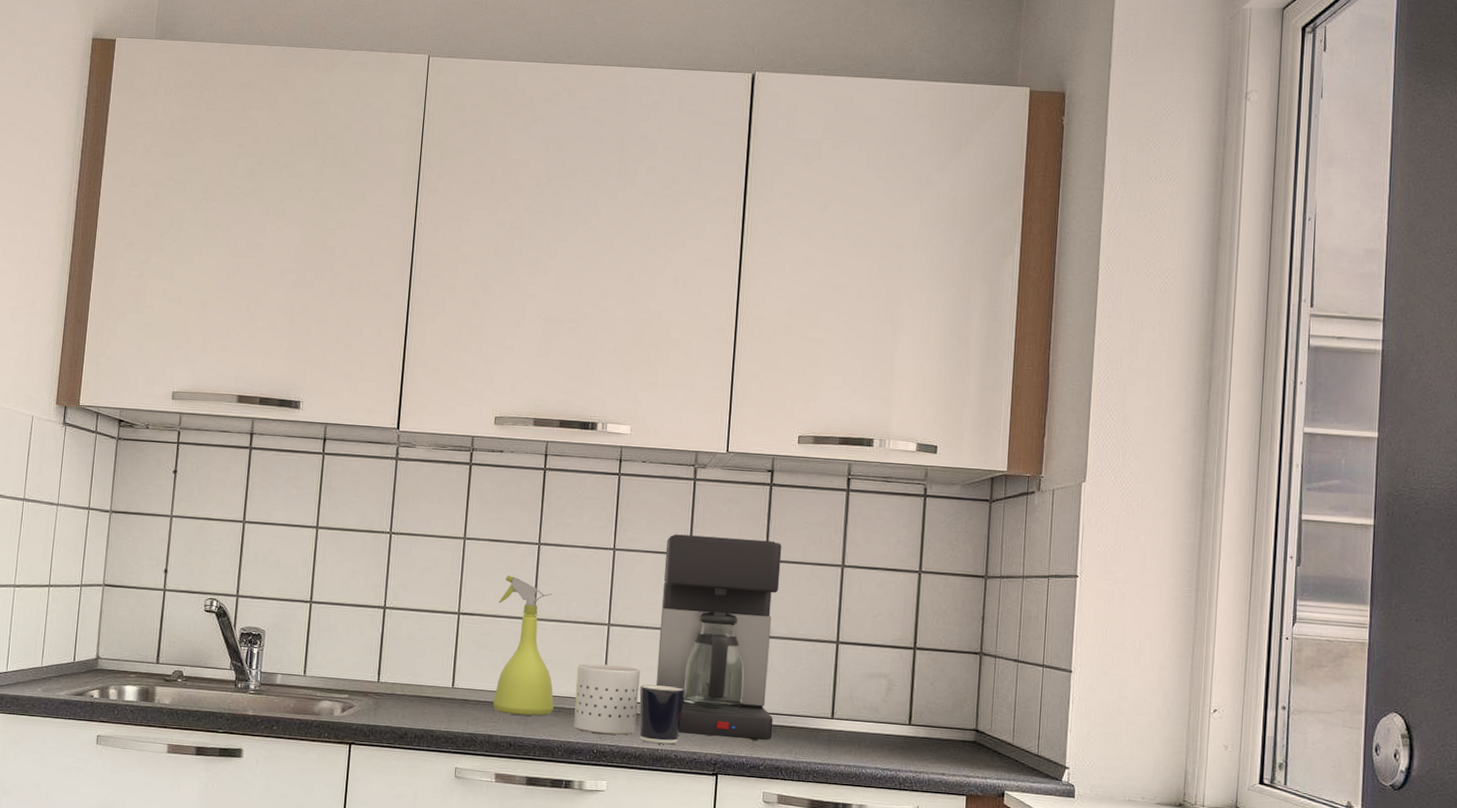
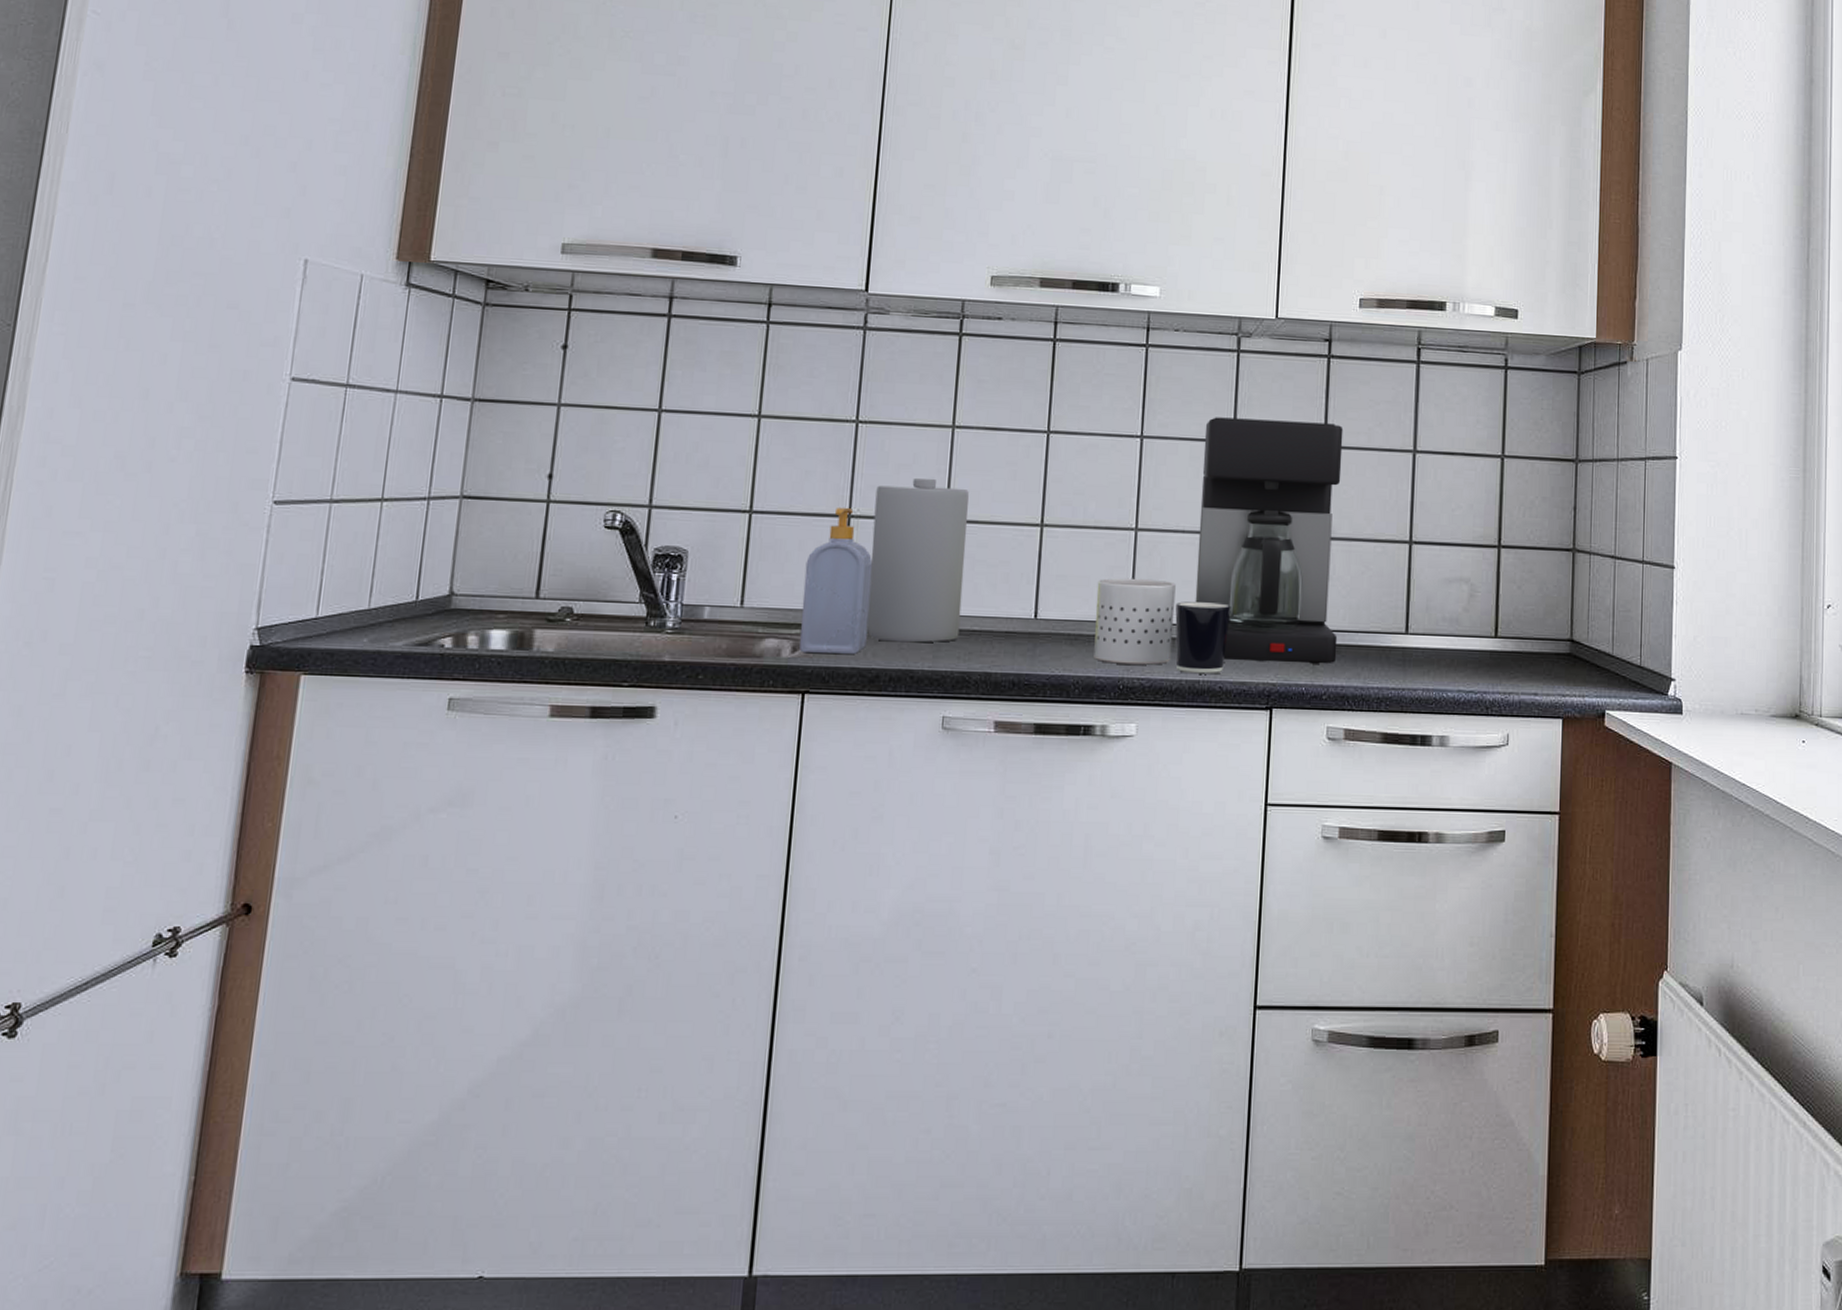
soap bottle: none [347,600,403,716] -> present [799,506,873,655]
paper towel holder: none [397,579,477,710] -> present [866,478,969,643]
spray bottle: present [492,575,554,716] -> none [990,472,1069,647]

